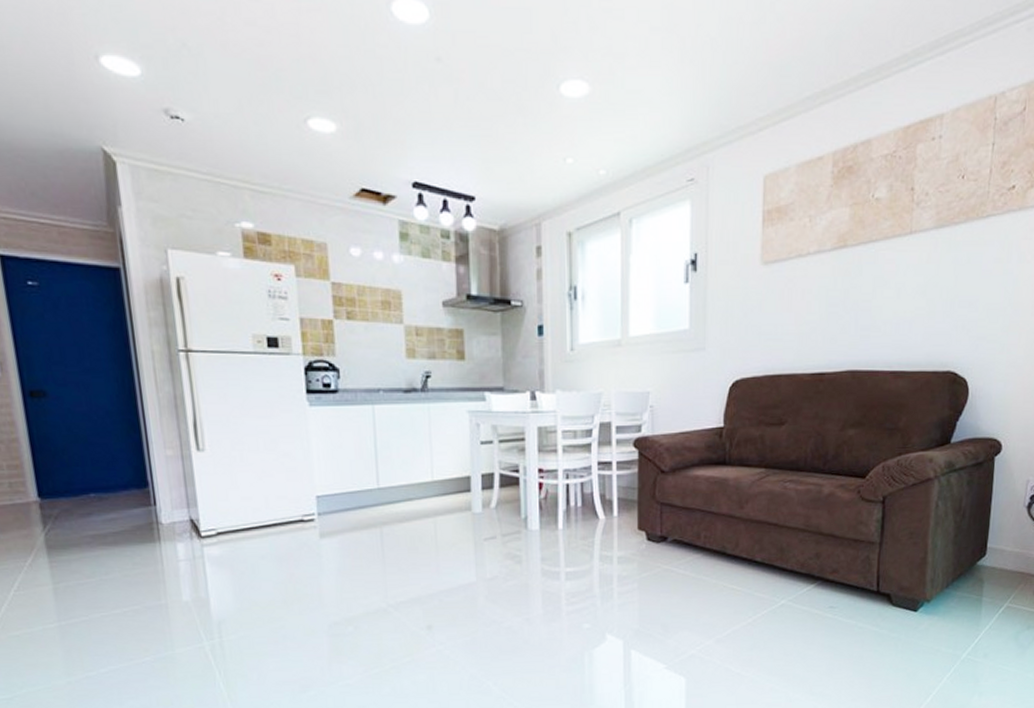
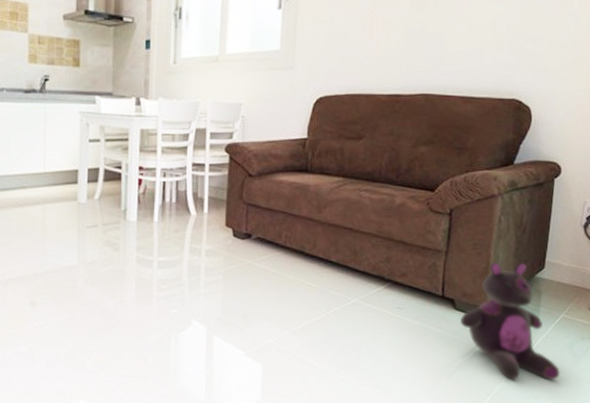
stuffed animal: none [897,551,1006,677] -> present [459,263,561,380]

